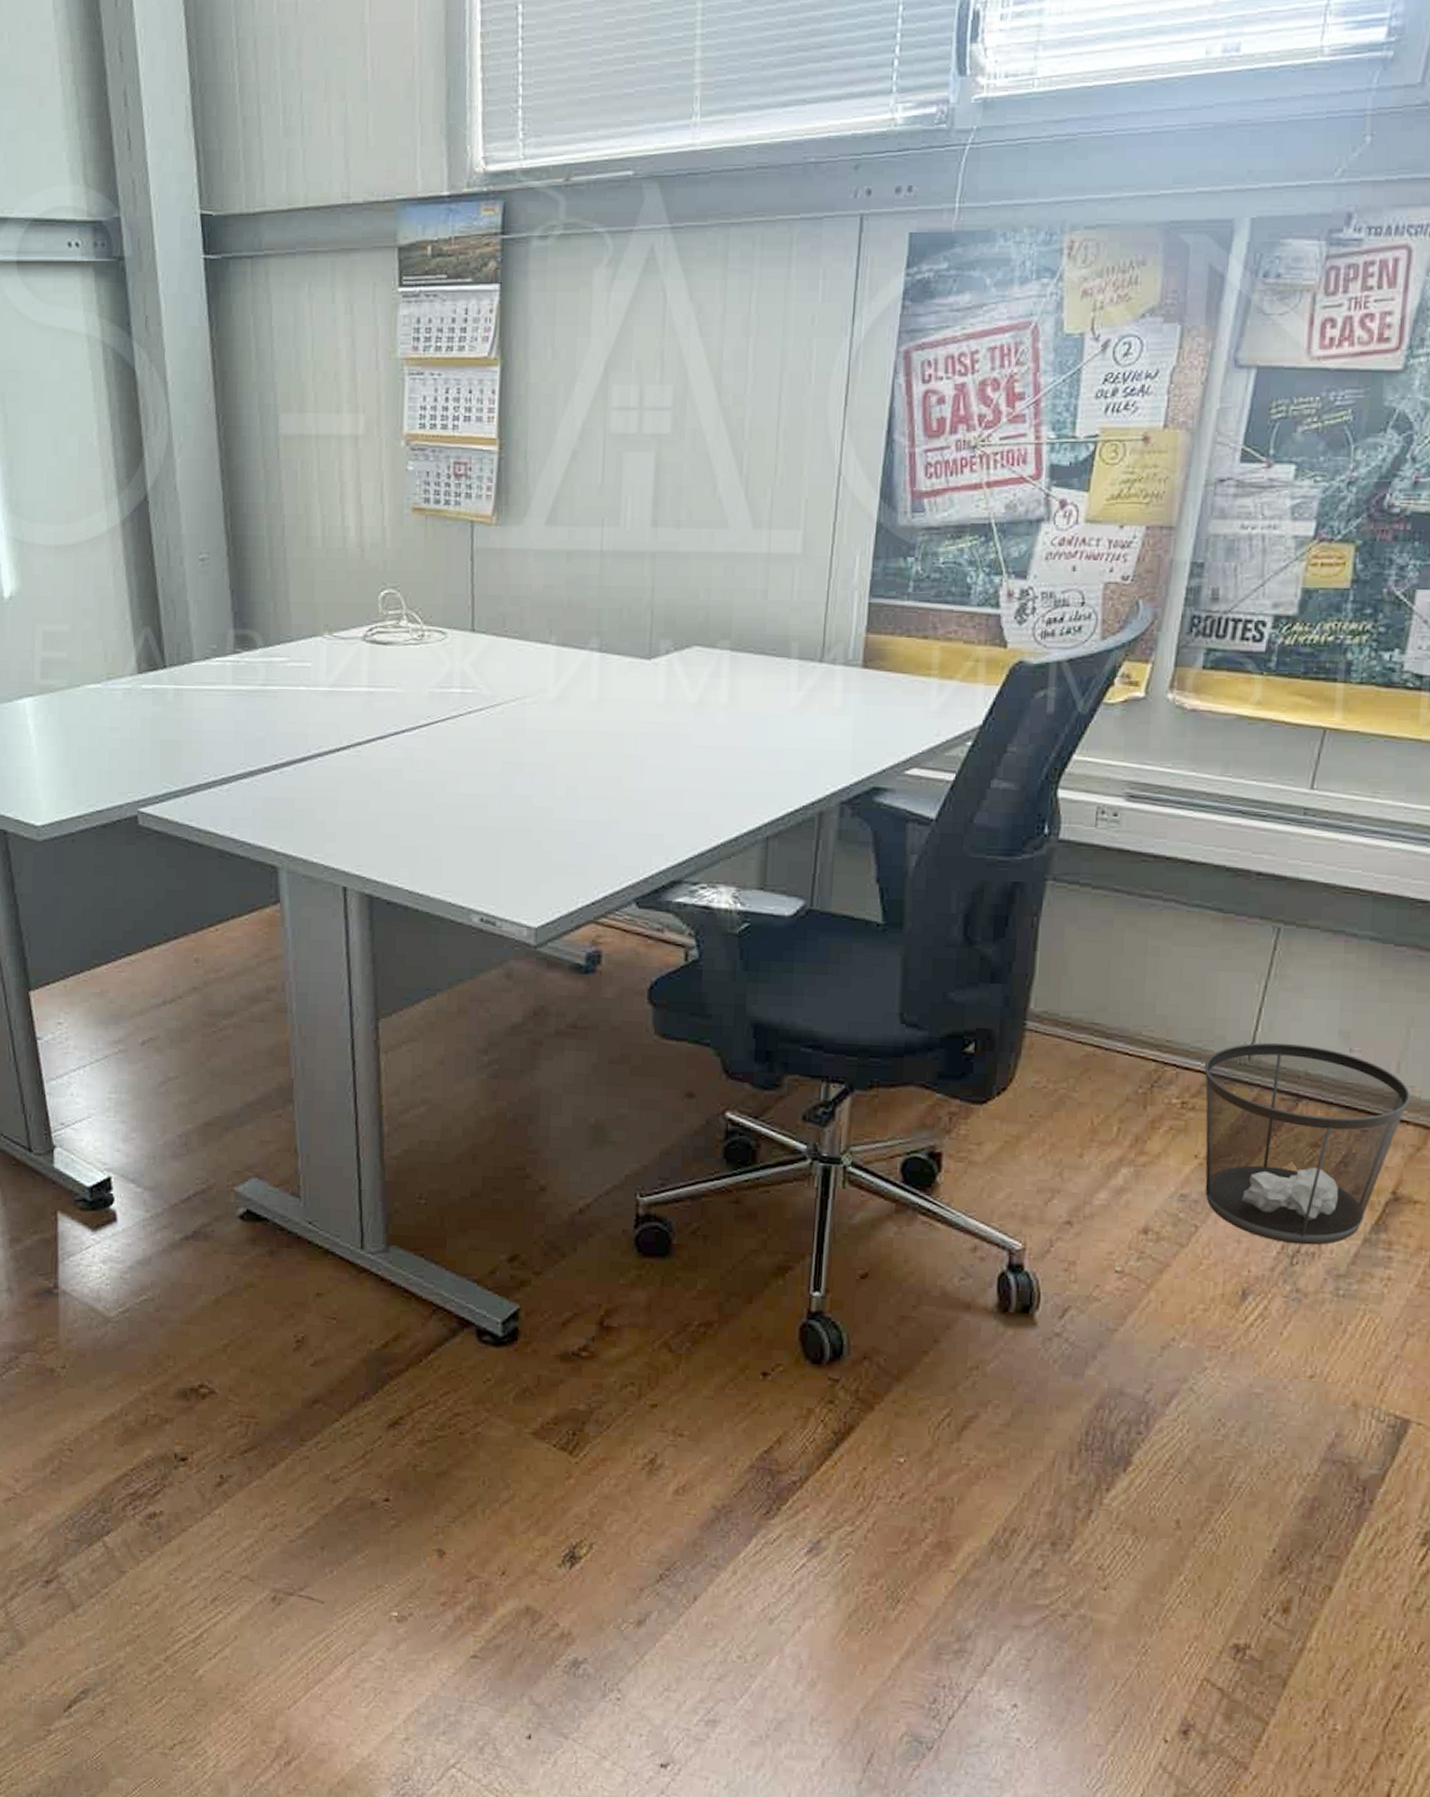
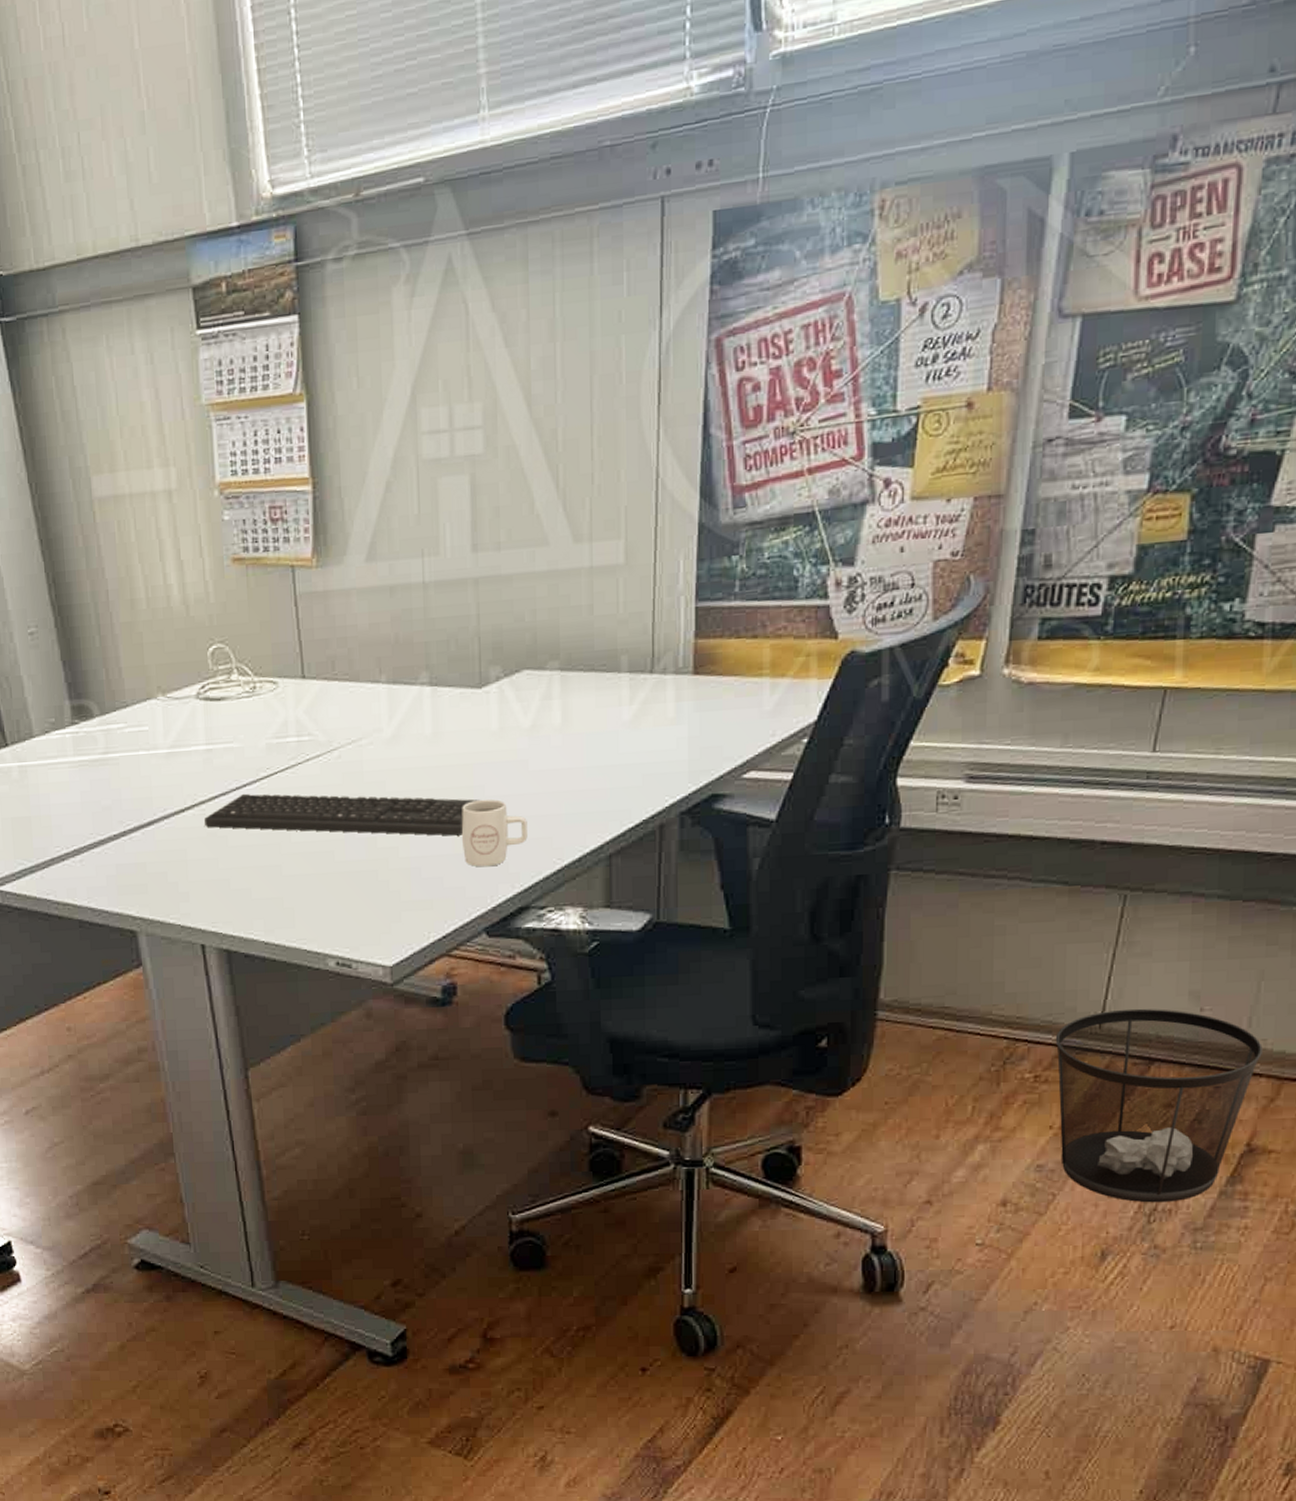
computer keyboard: none [359,739,641,803] -> present [204,793,481,836]
mug: none [618,769,686,837] -> present [461,799,528,868]

